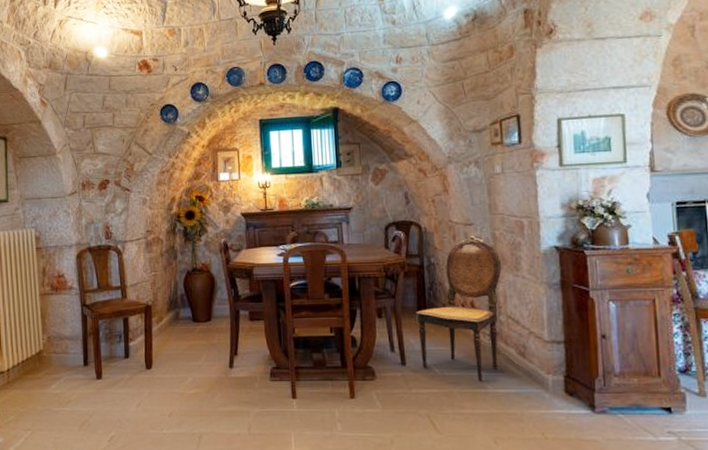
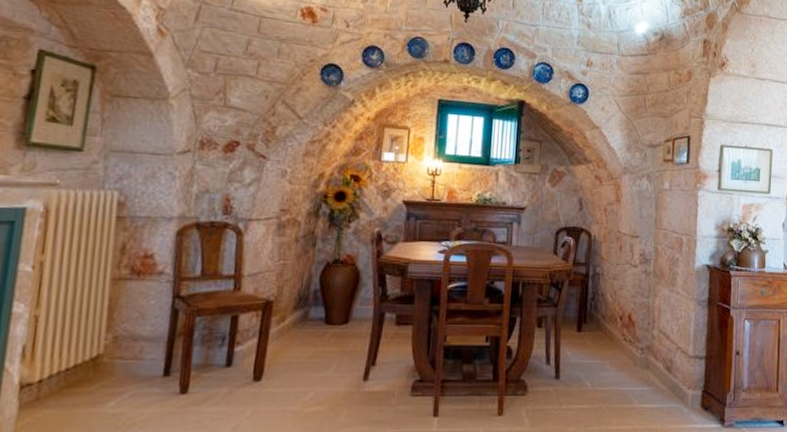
dining chair: present [416,236,501,382] -> none [575,248,659,397]

